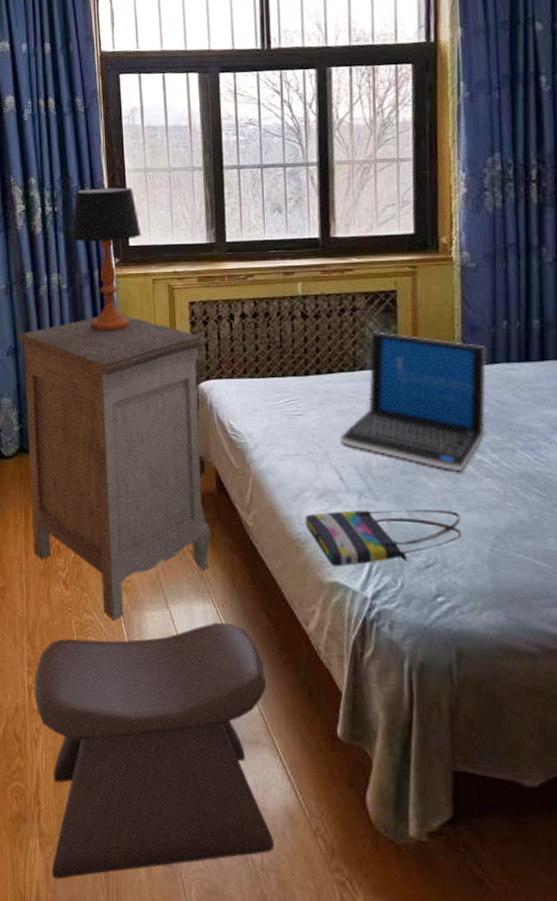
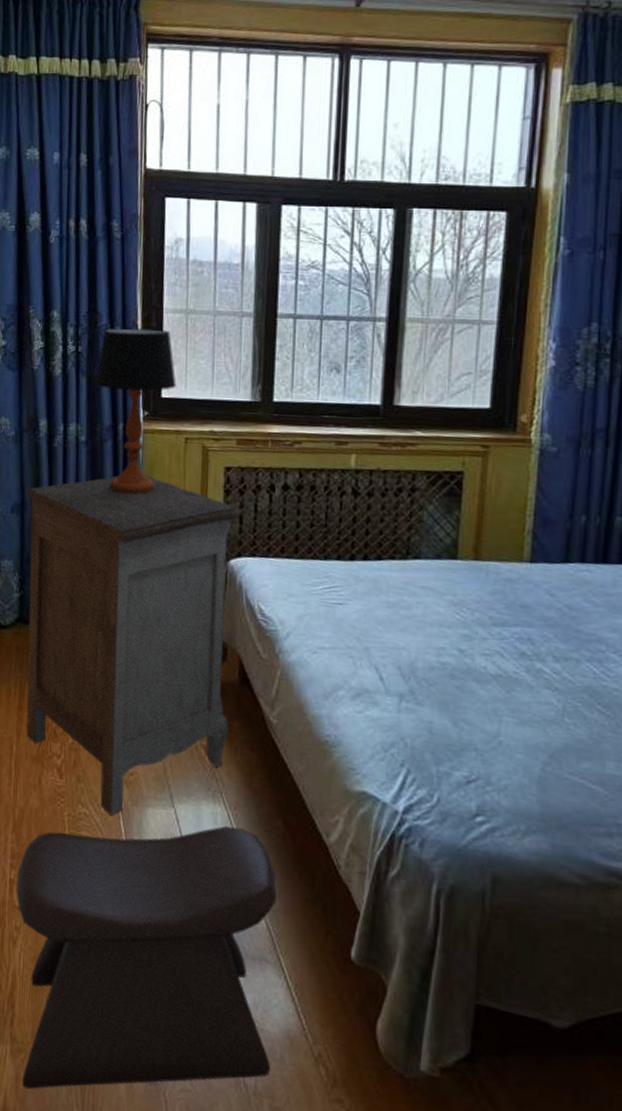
tote bag: present [305,509,462,567] -> none [336,714,512,776]
laptop: present [340,331,487,472] -> none [384,516,559,680]

